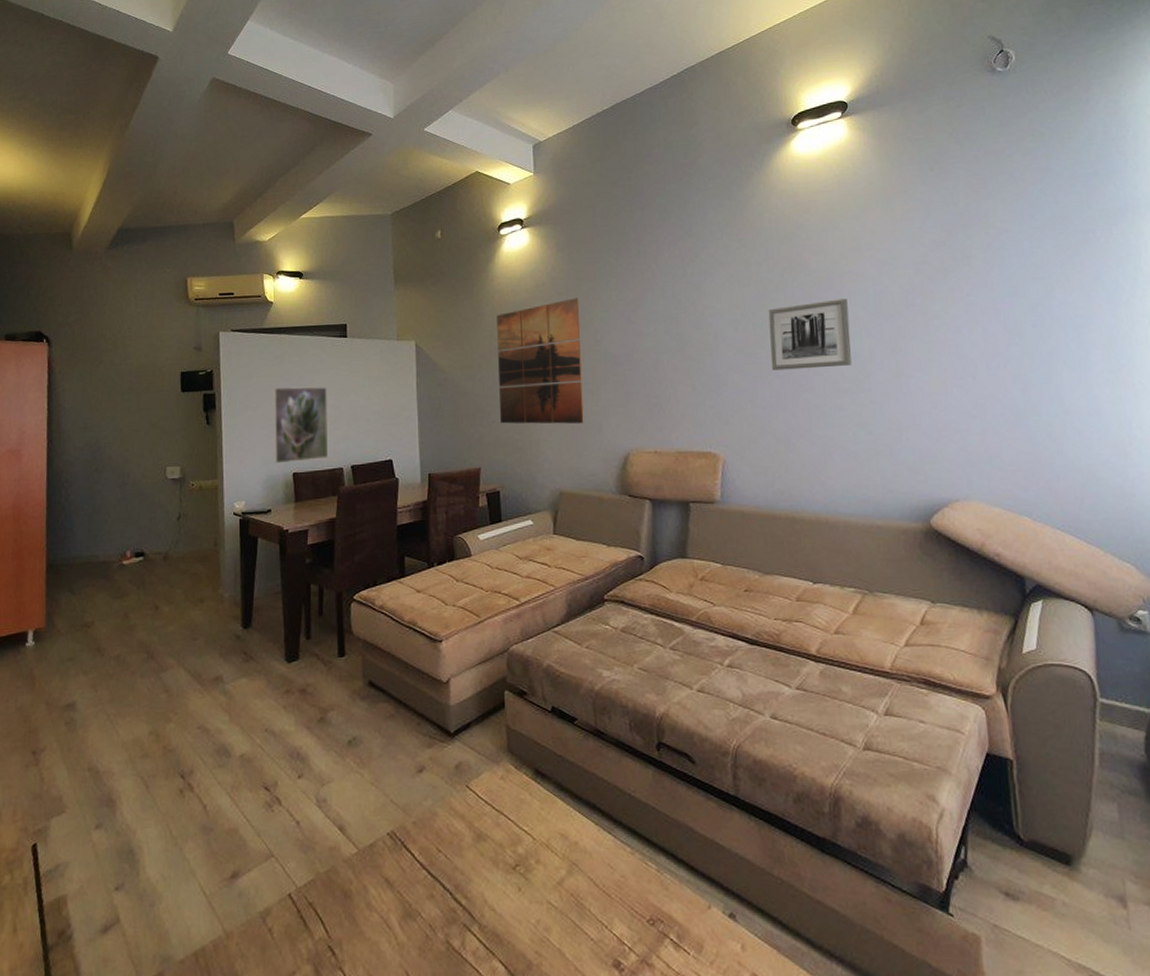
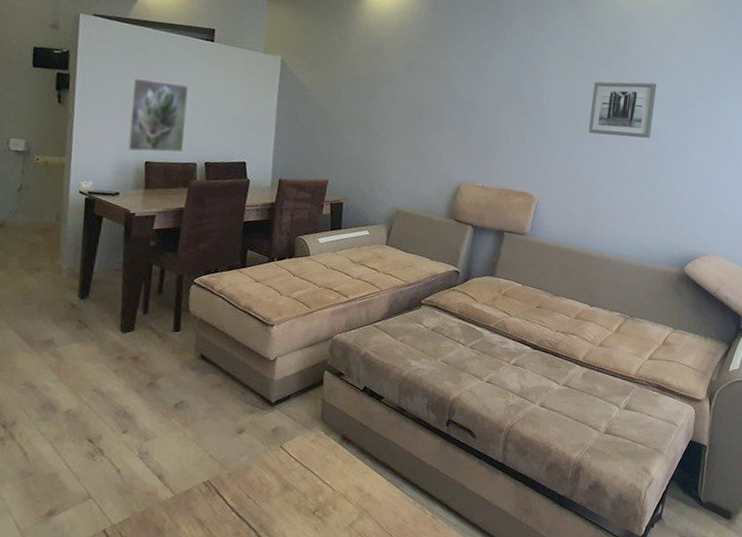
wall art: present [497,297,584,424] -> none [352,42,438,155]

